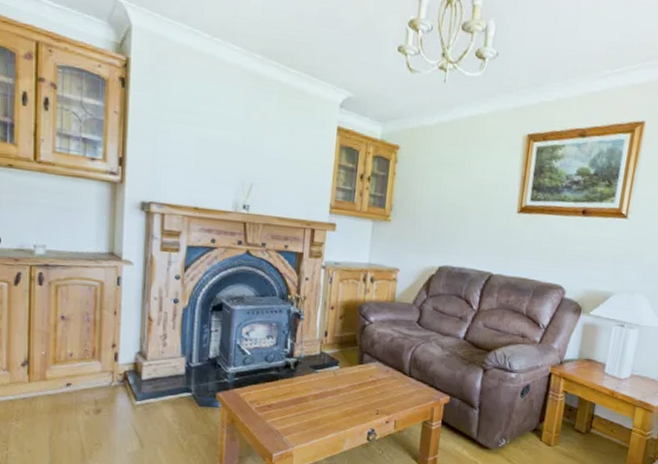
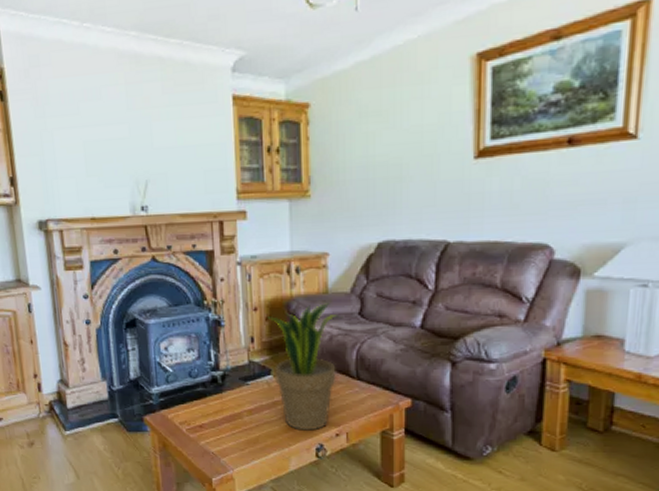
potted plant: none [341,310,404,417] -> present [267,303,343,431]

